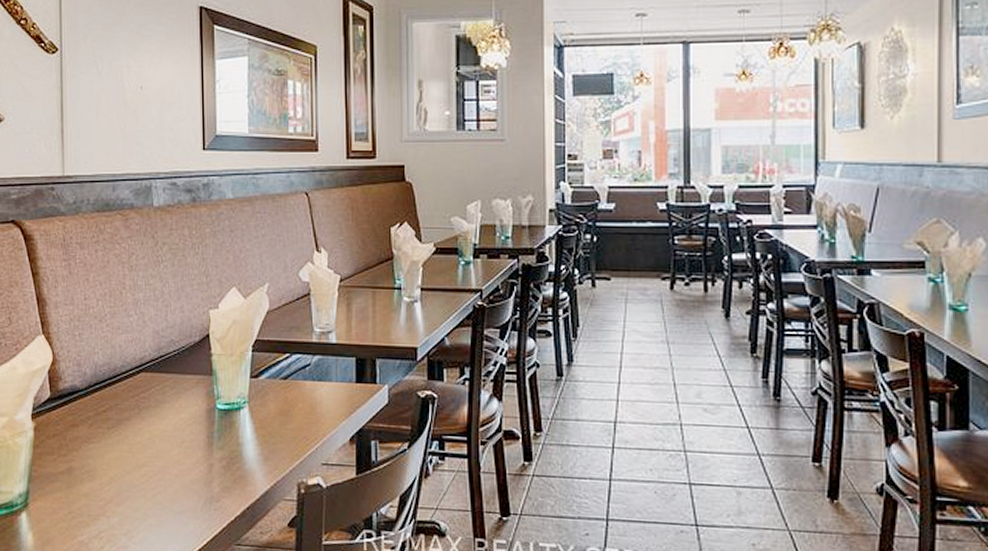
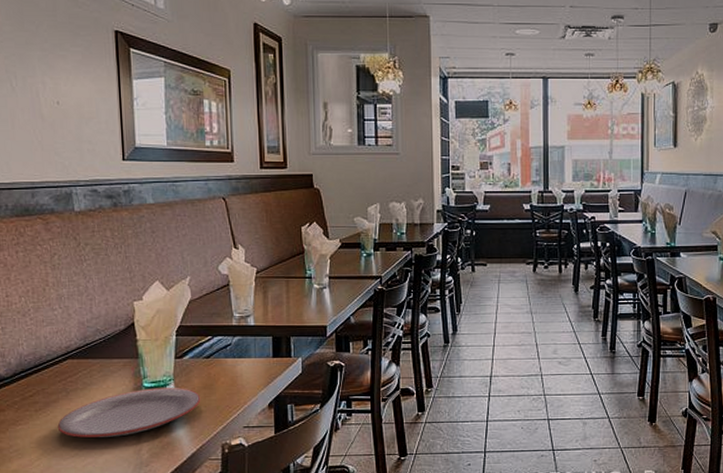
plate: none [128,411,277,465] -> present [57,388,201,438]

